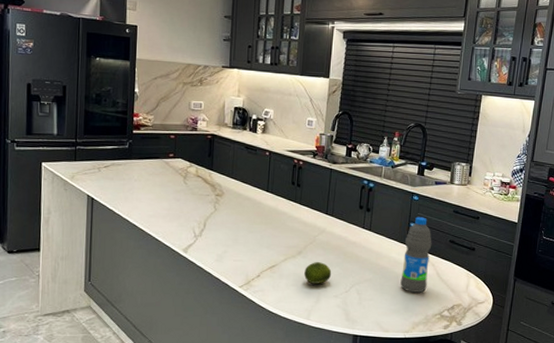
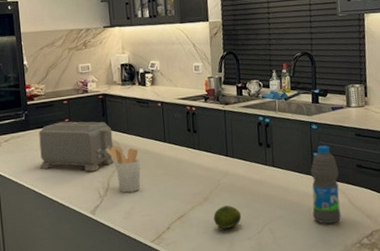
toaster: none [137,155,216,210] -> present [38,121,114,172]
utensil holder: none [206,188,240,236] -> present [105,146,141,193]

